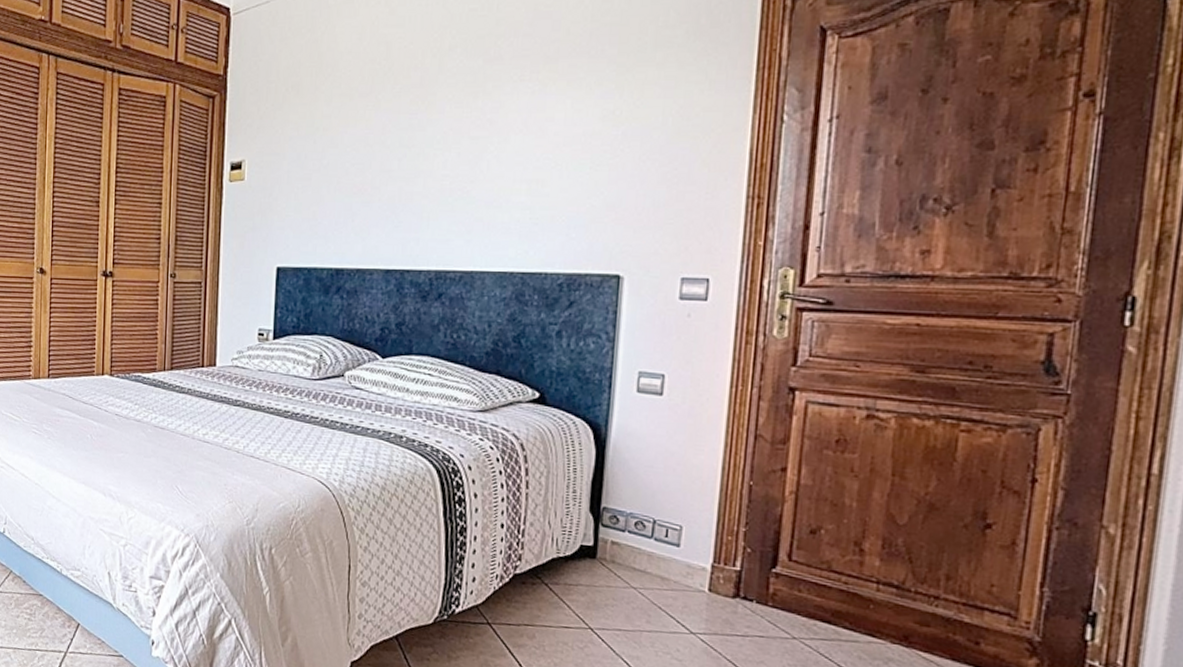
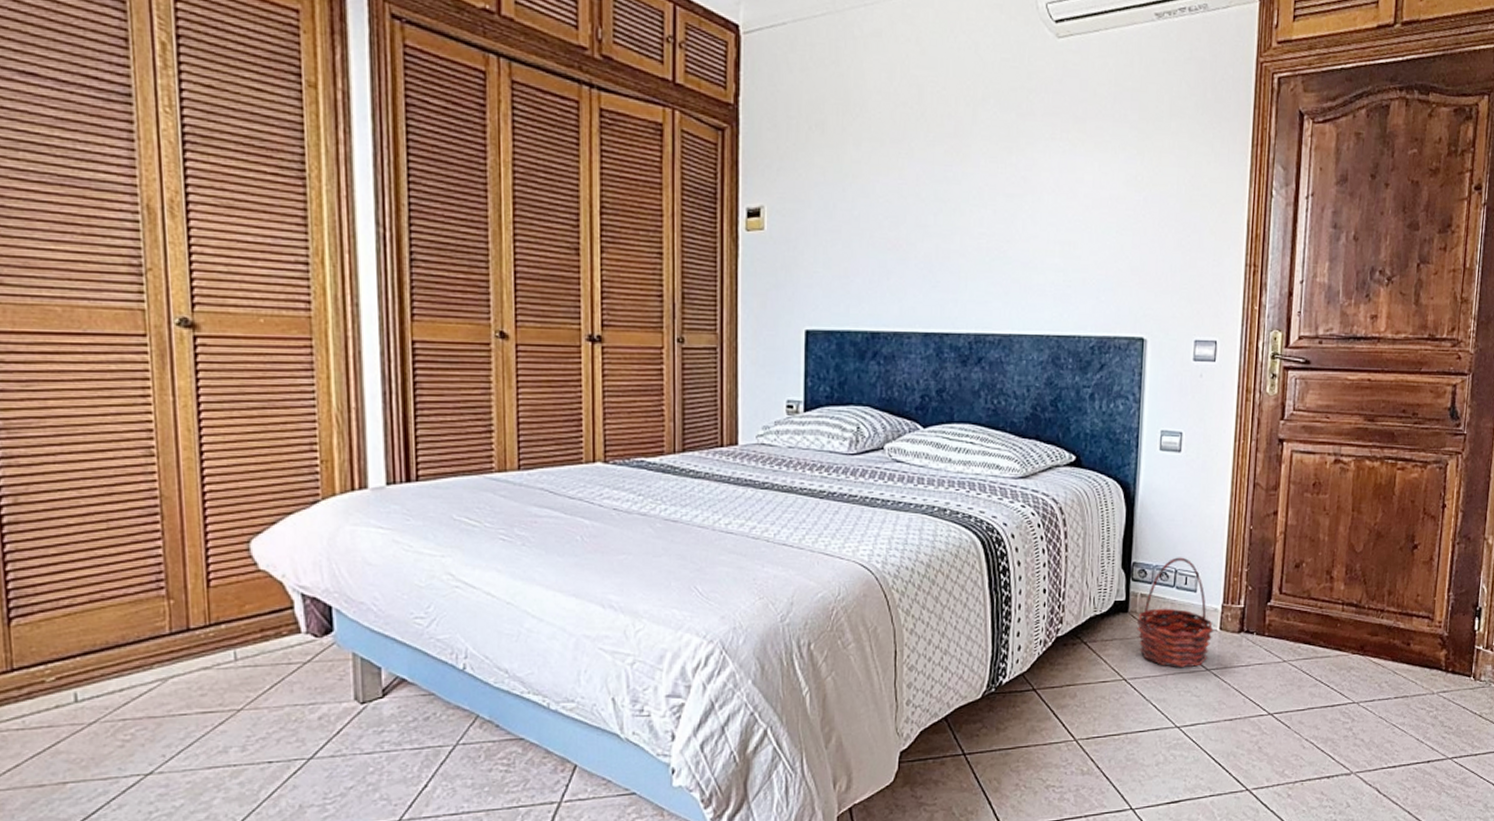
basket: none [605,506,701,628] -> present [1136,557,1214,668]

